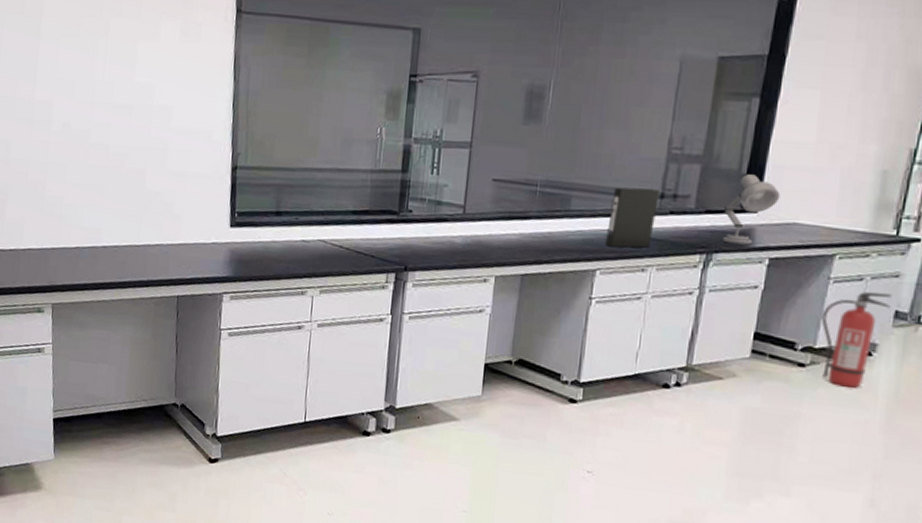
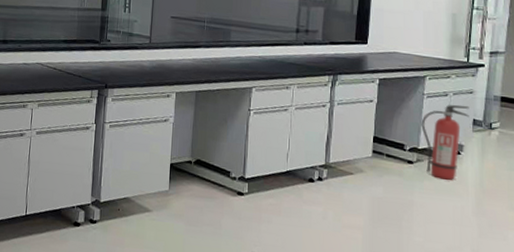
binder: present [606,187,660,248] -> none [258,24,295,71]
desk lamp: present [723,174,780,246] -> none [343,15,382,70]

